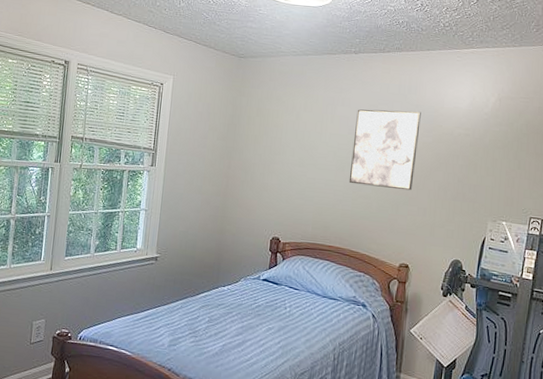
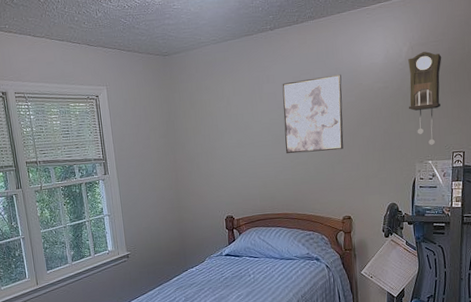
pendulum clock: none [489,106,531,206] -> present [408,51,442,145]

